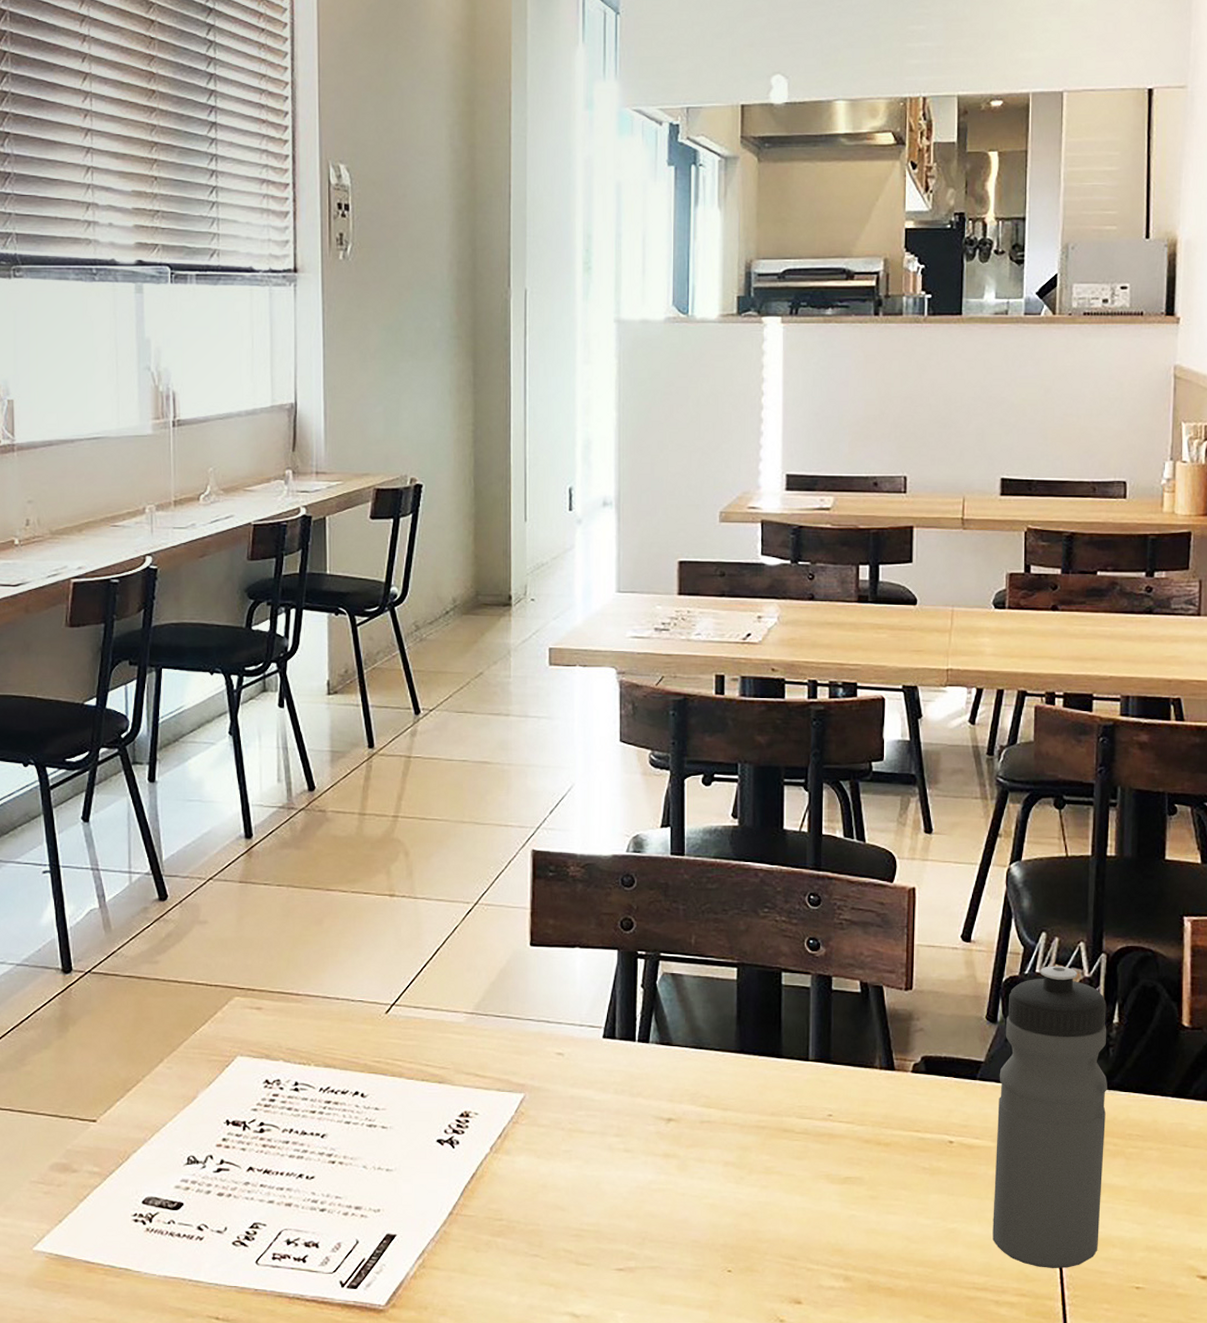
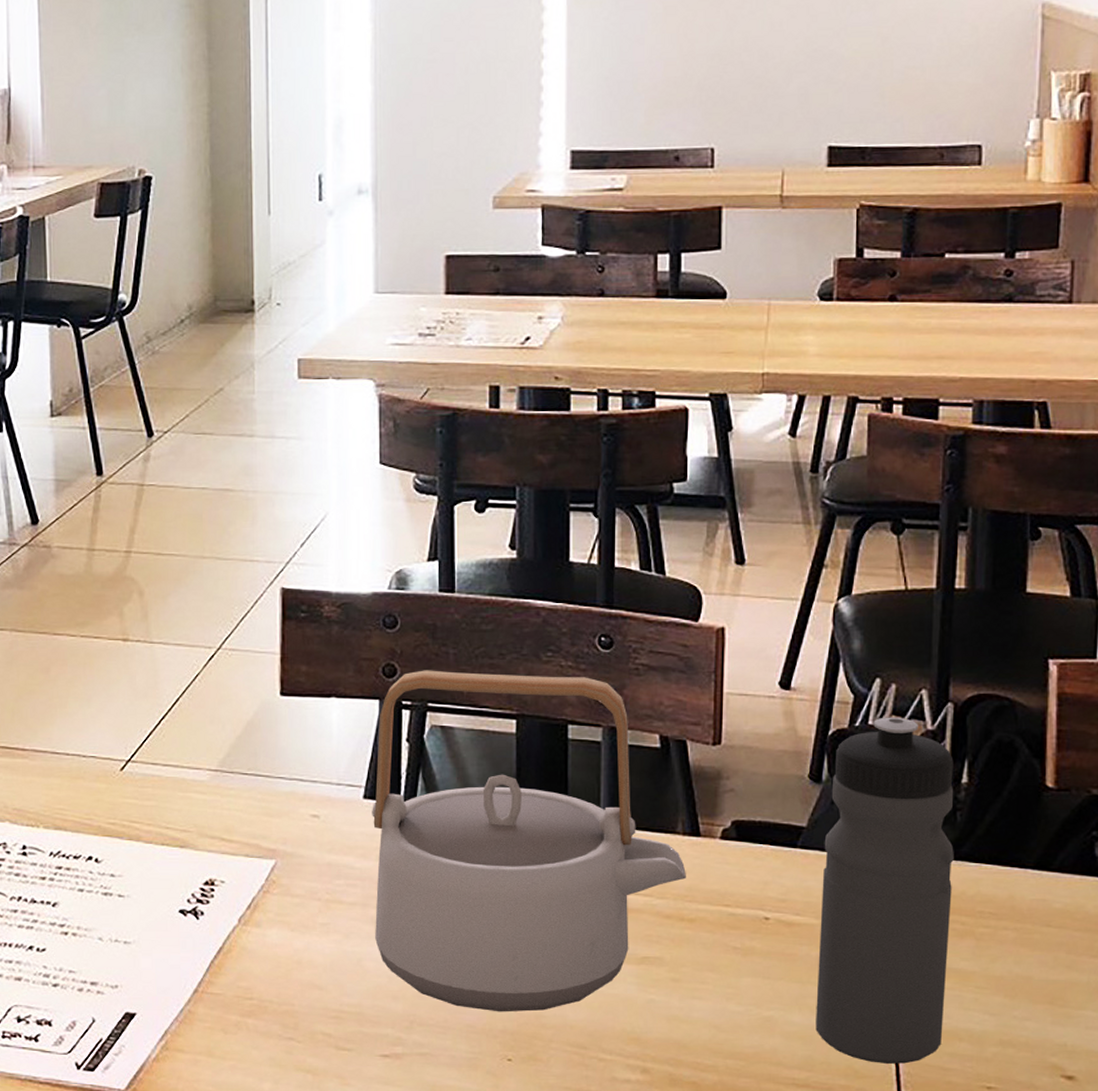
teapot: none [610,924,882,1228] -> present [372,670,686,1012]

